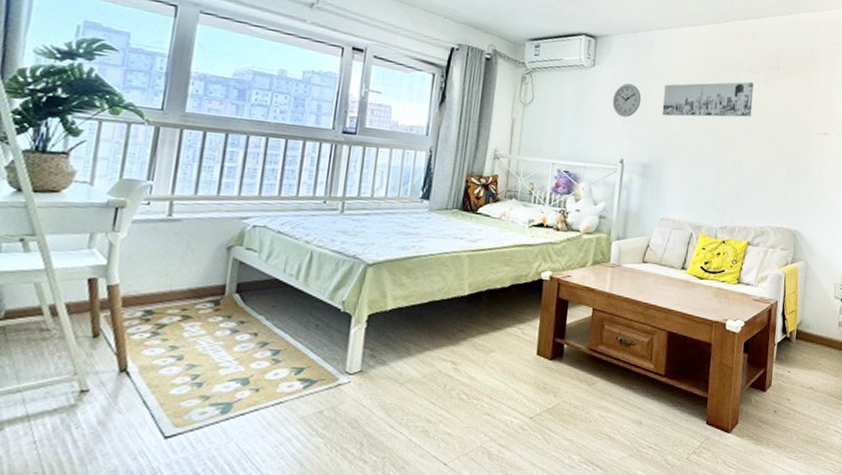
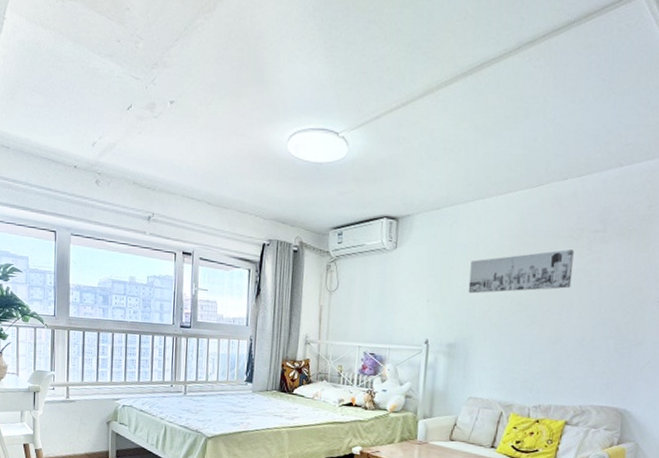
wall clock: present [612,83,642,118] -> none [415,262,446,298]

